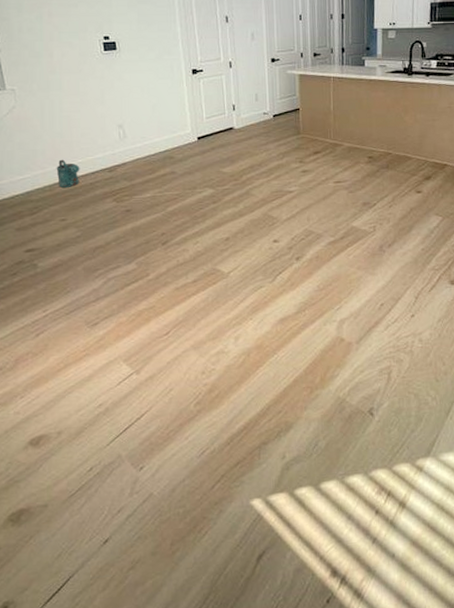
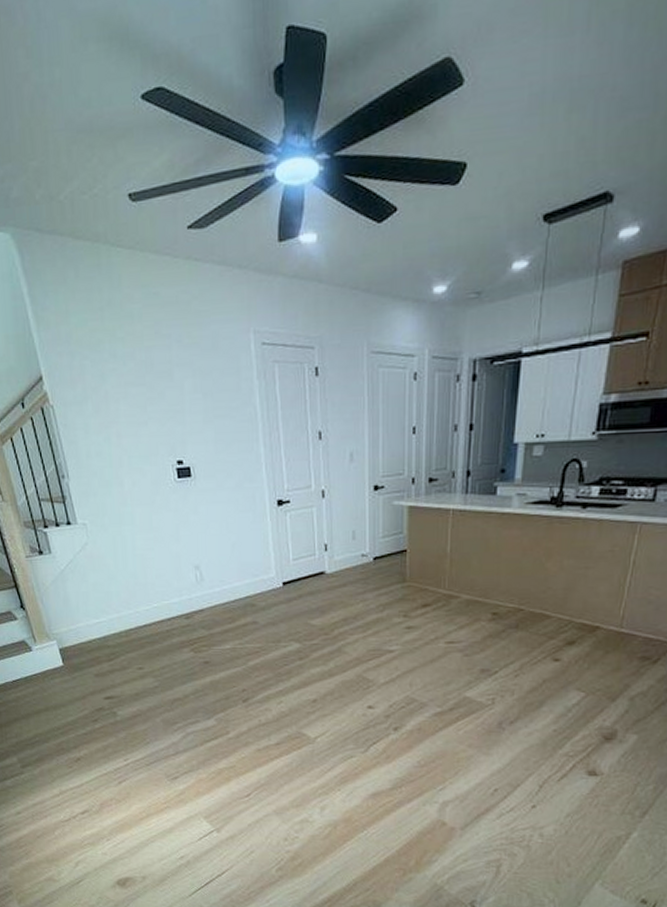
watering can: present [56,159,80,188] -> none [131,603,156,634]

